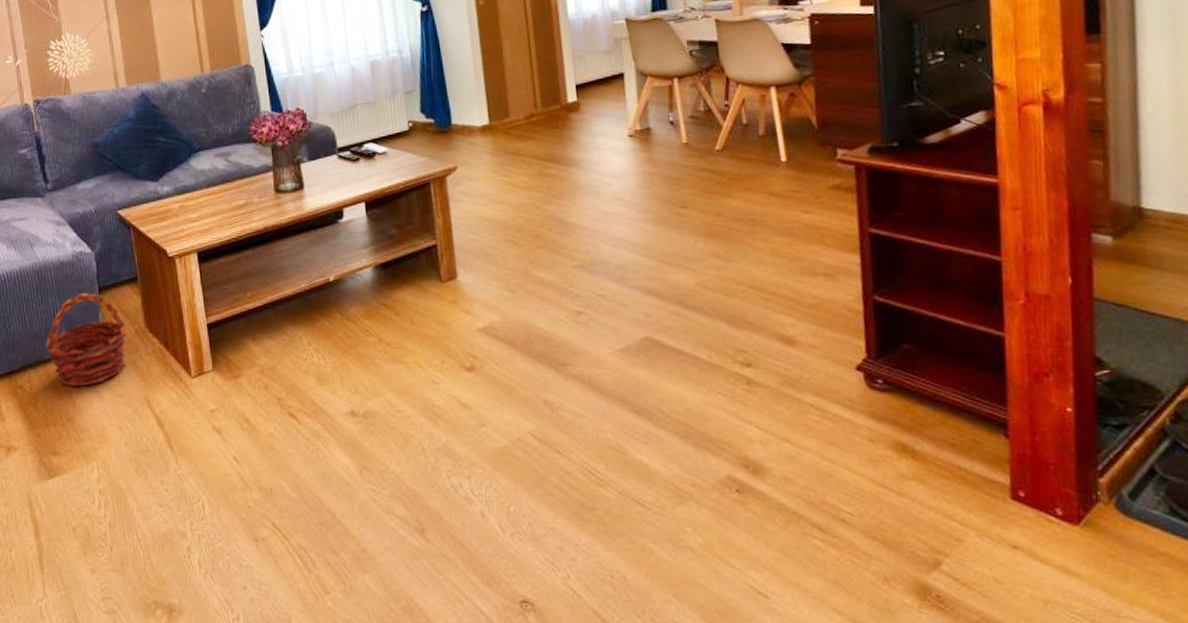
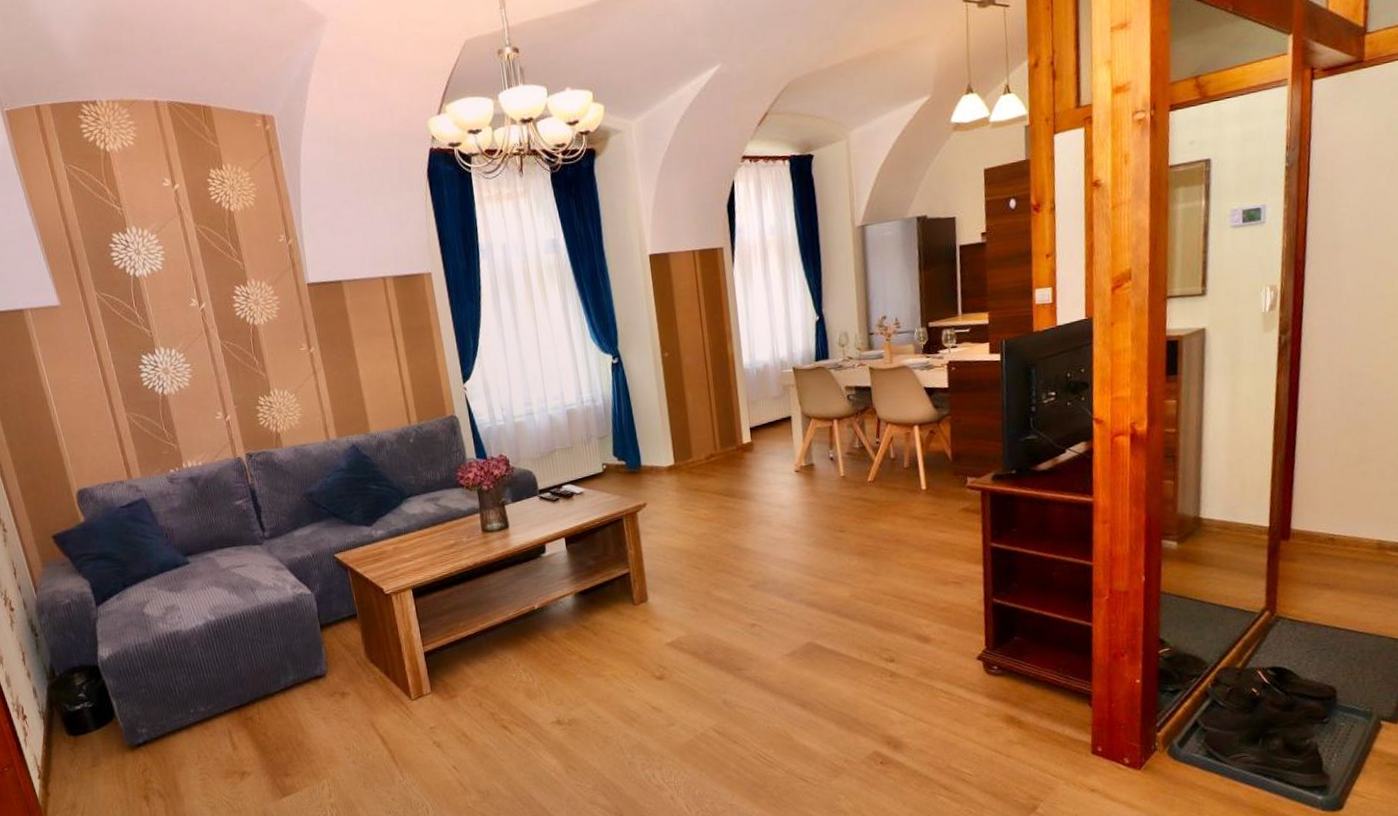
basket: present [46,293,126,387] -> none [272,630,350,715]

